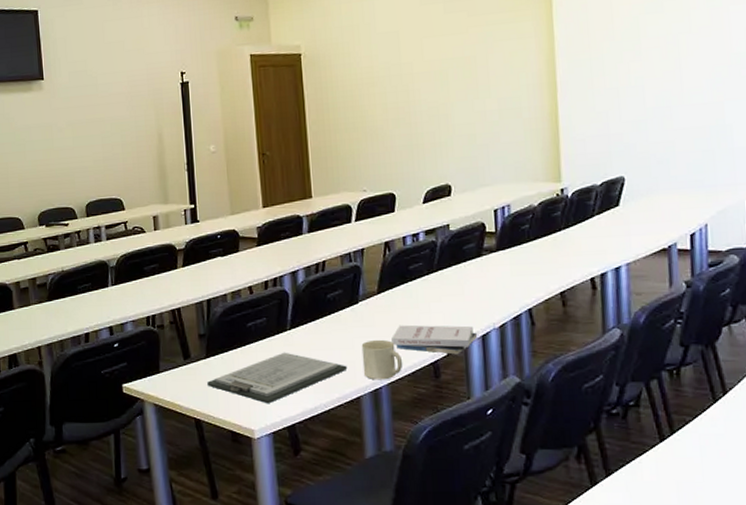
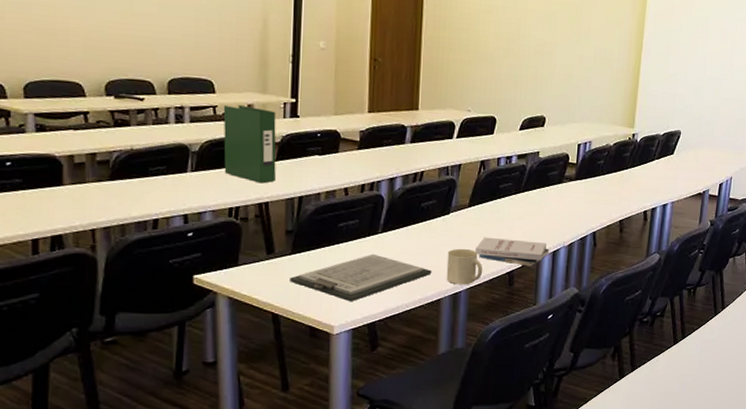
binder: none [132,217,184,290] -> present [223,104,277,184]

